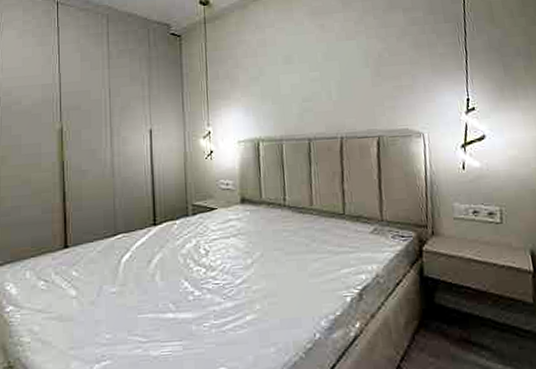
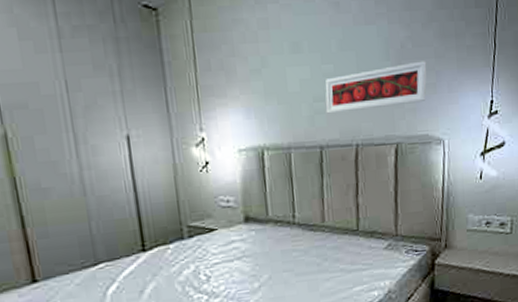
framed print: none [312,67,404,112] -> present [325,61,427,114]

